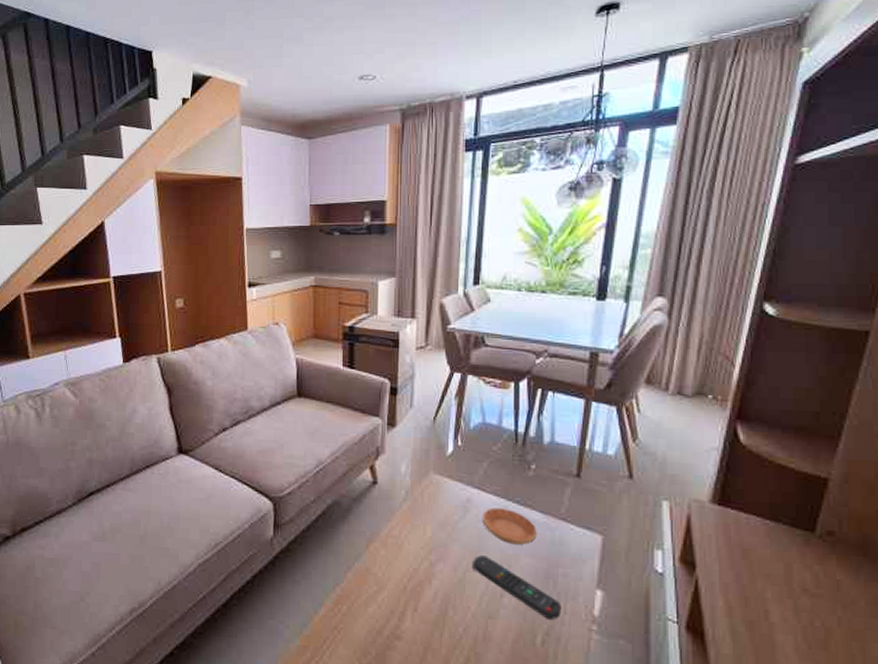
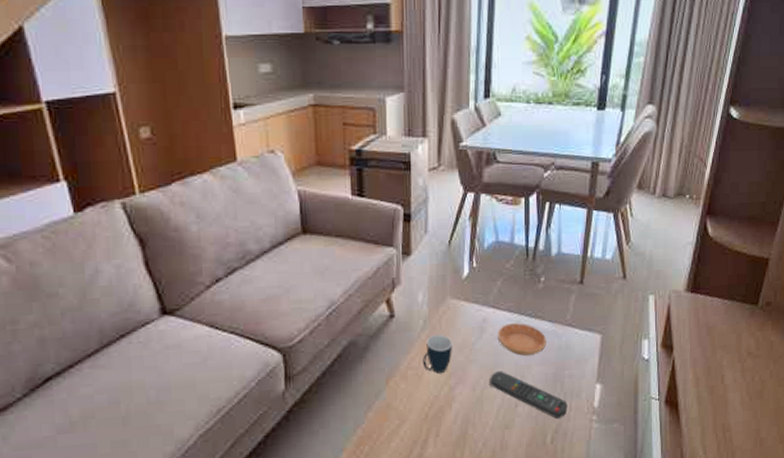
mug: none [403,506,434,547] -> present [422,334,452,373]

